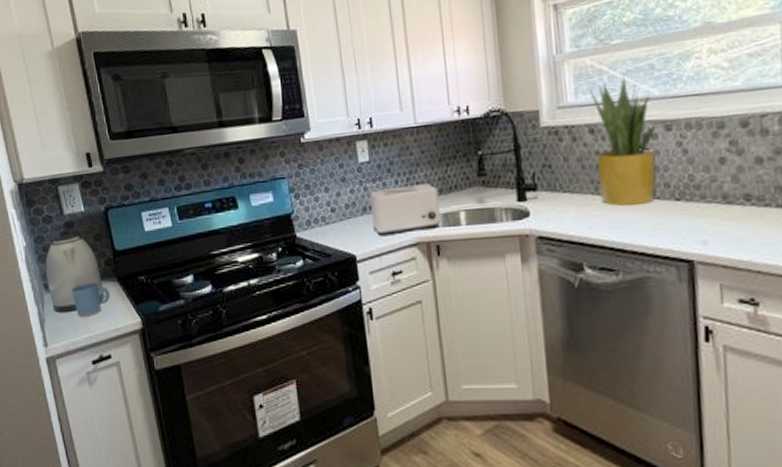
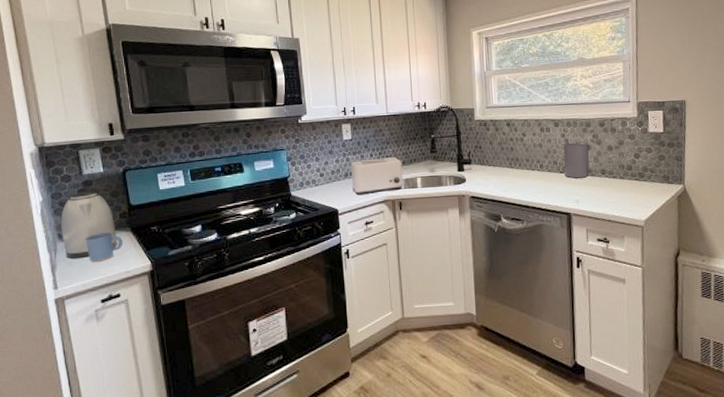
planter: present [588,75,657,206] -> none [506,88,550,176]
canister: none [680,152,723,209] -> present [563,142,589,179]

